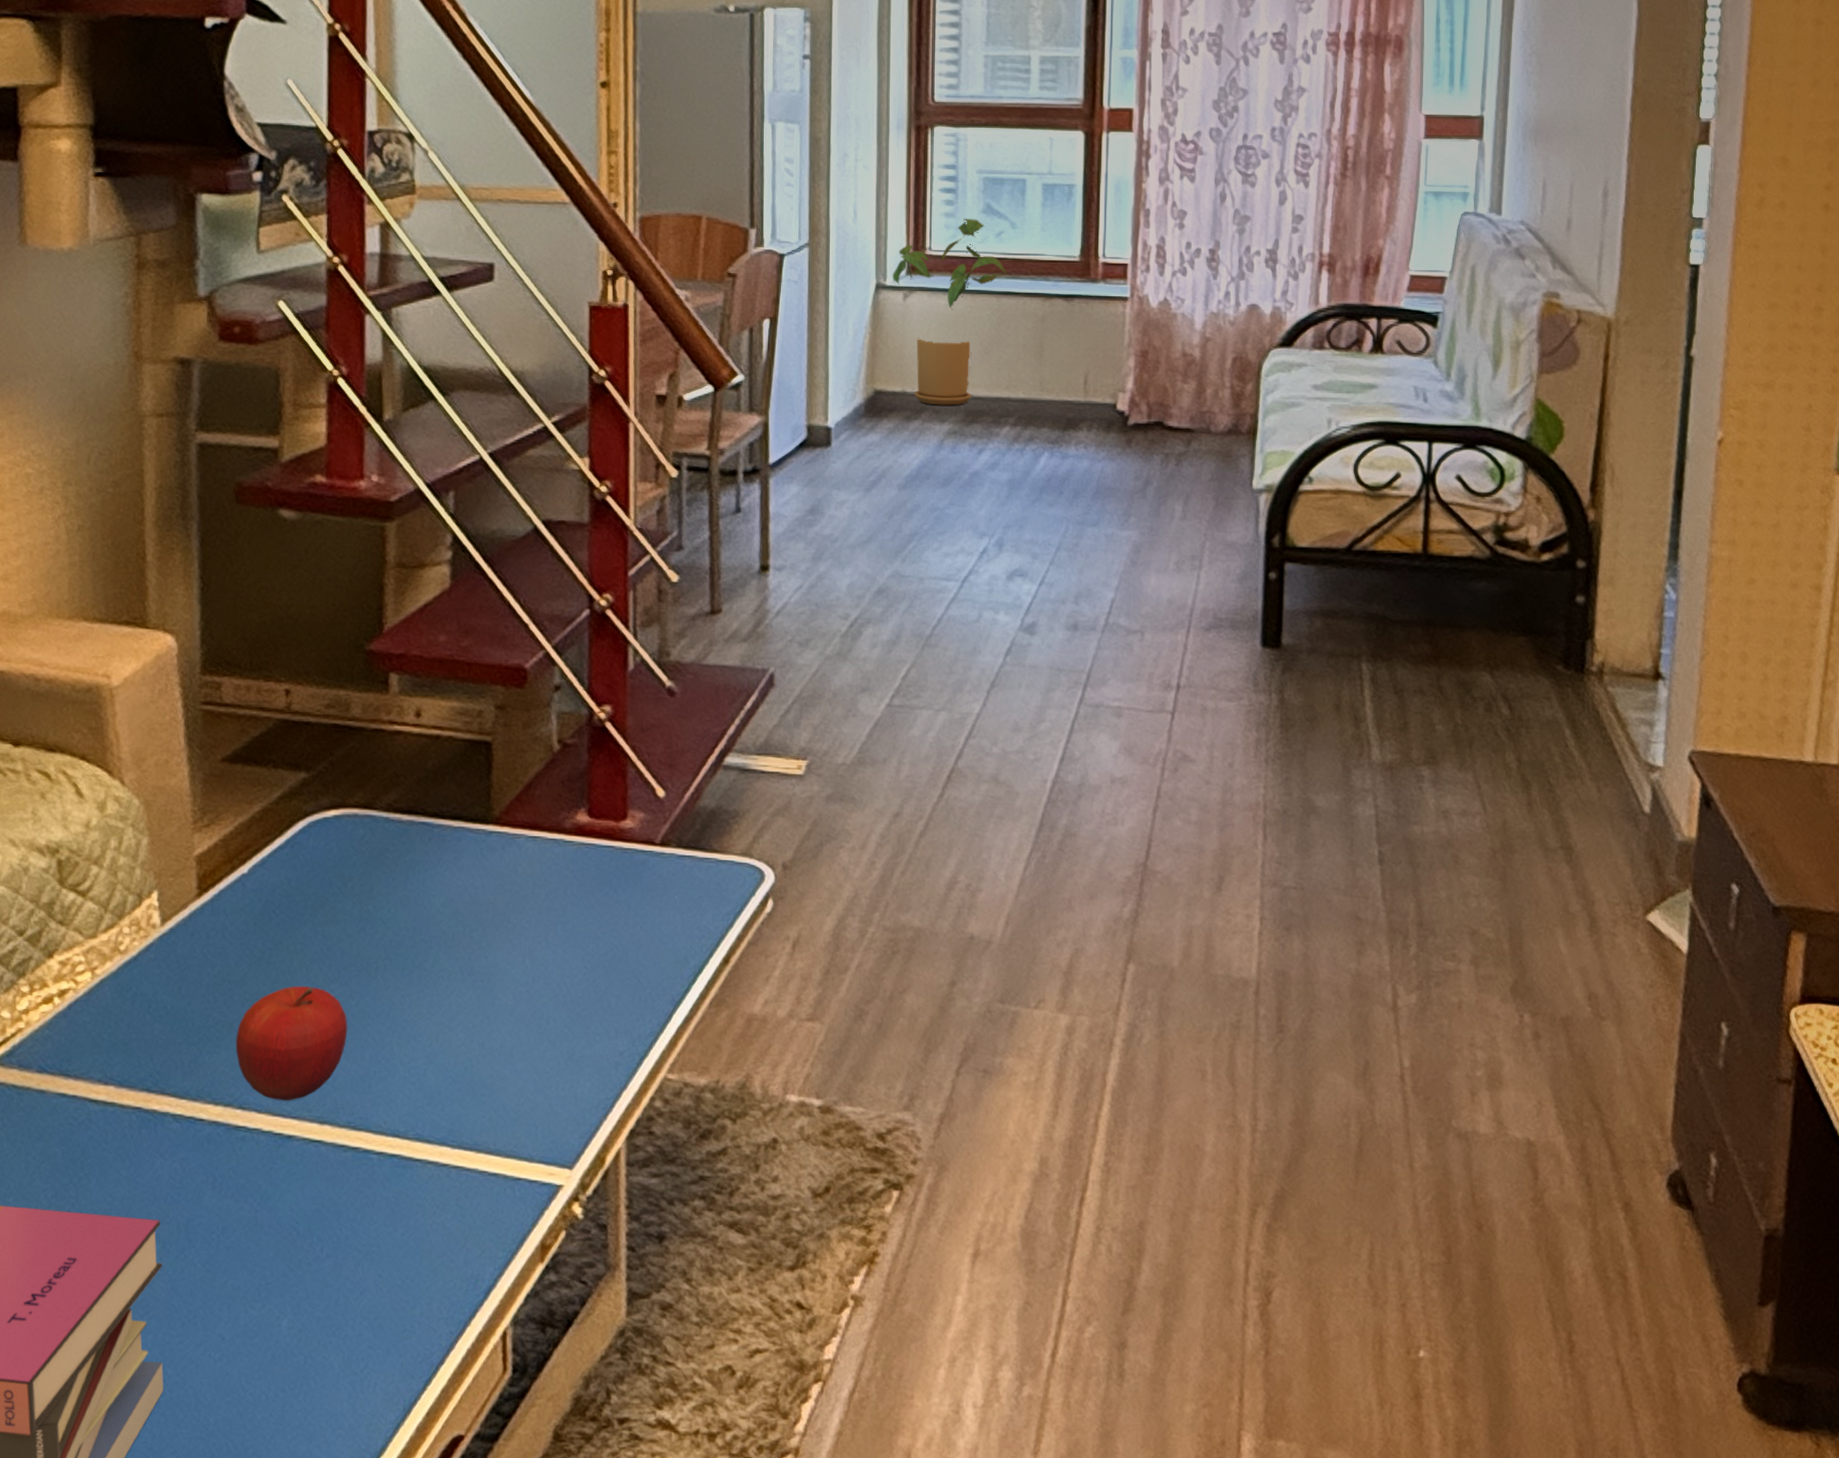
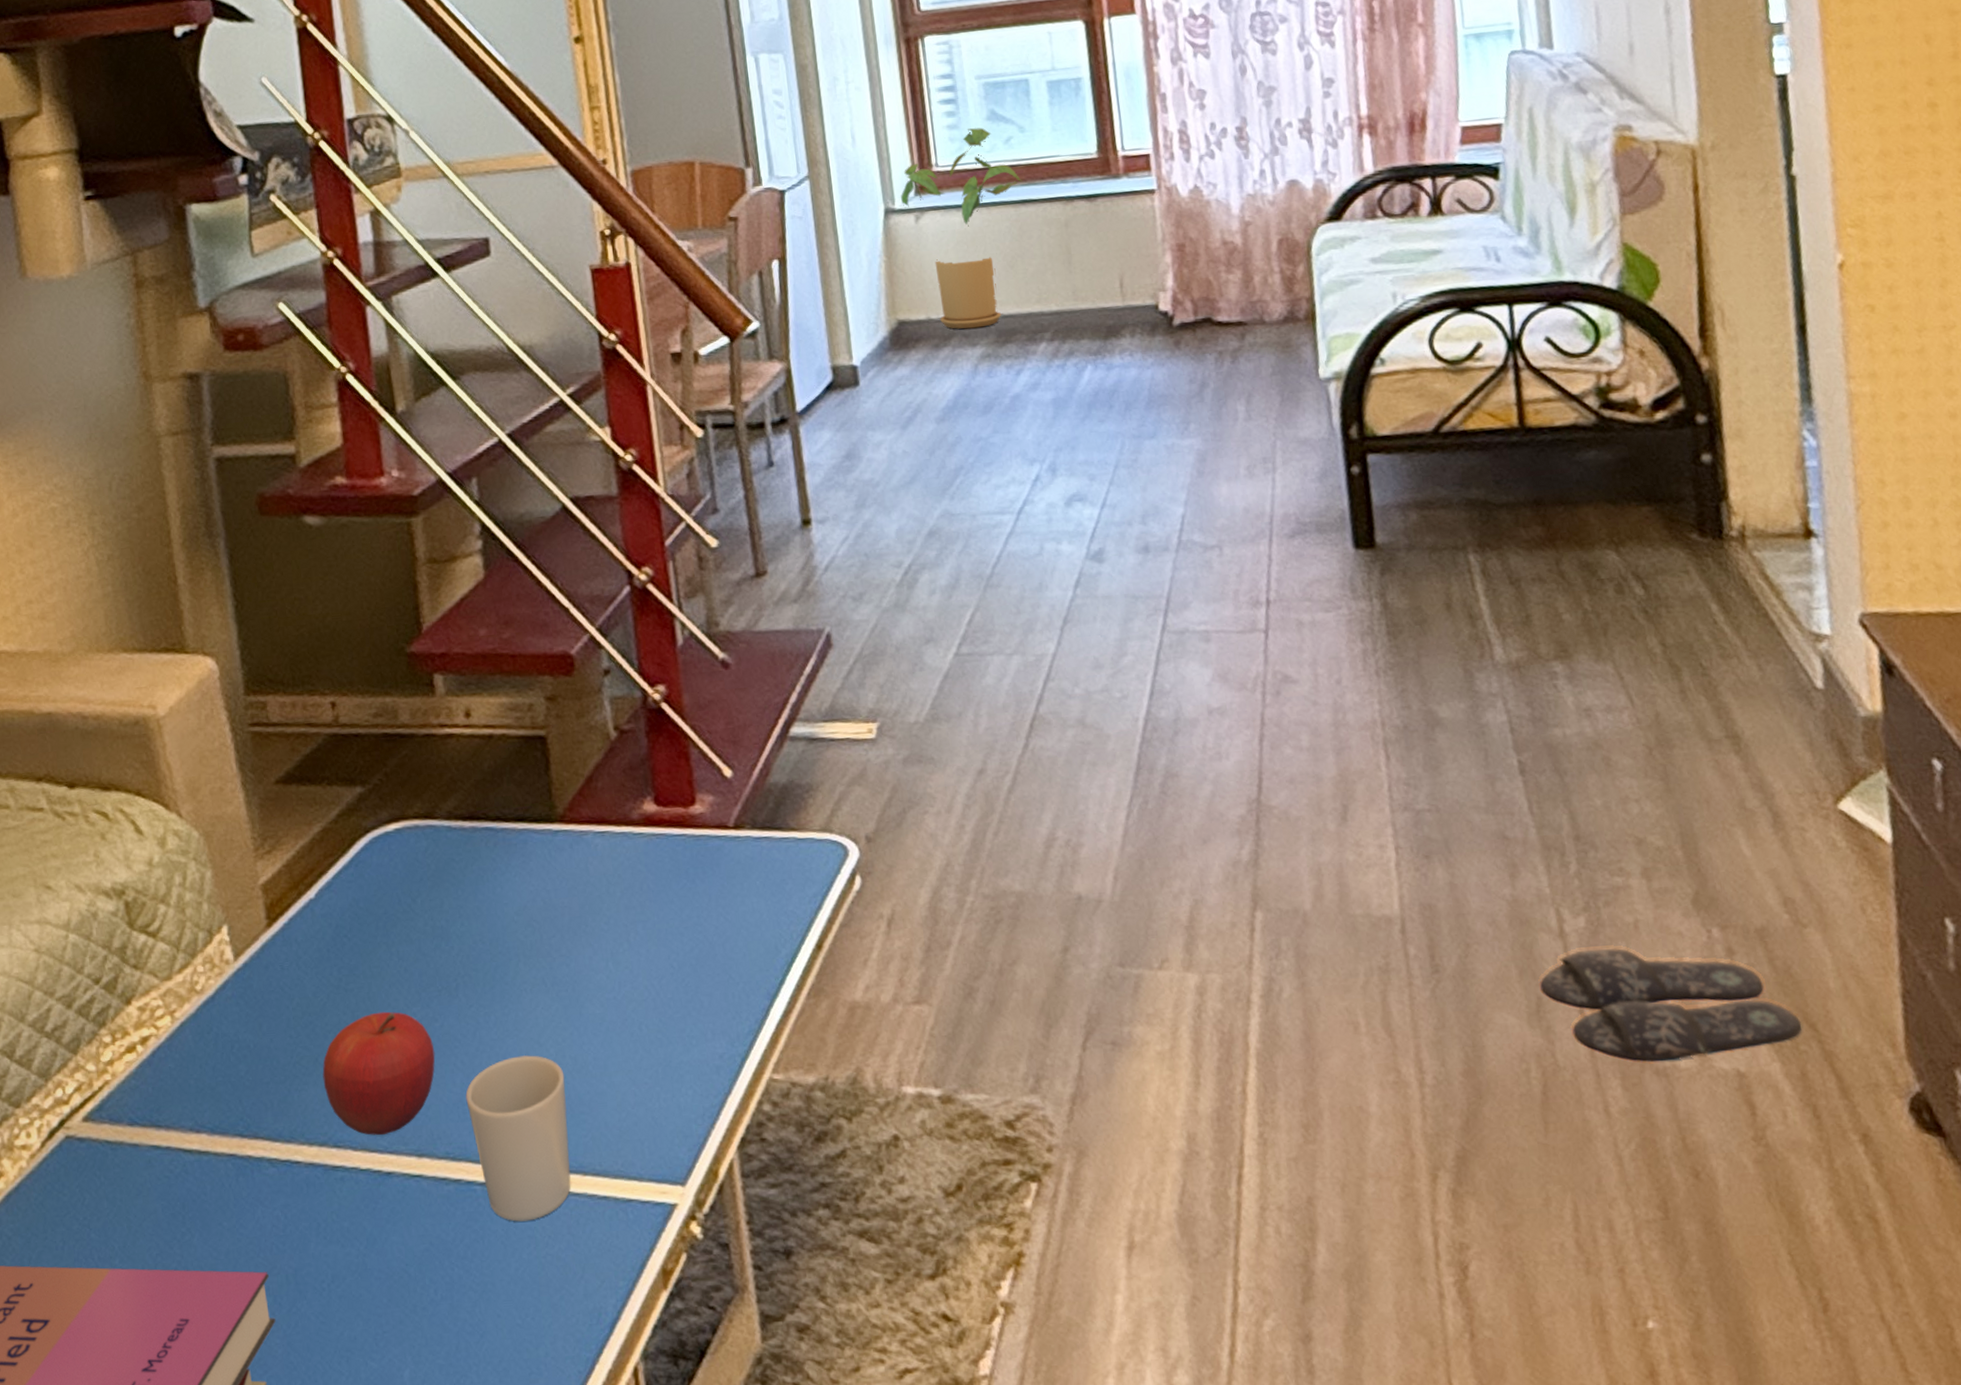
mug: none [373,1038,470,1191] -> present [465,1055,571,1222]
slippers: none [1371,1023,1588,1126] -> present [1541,948,1802,1061]

